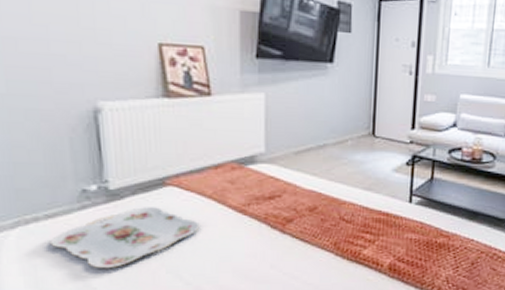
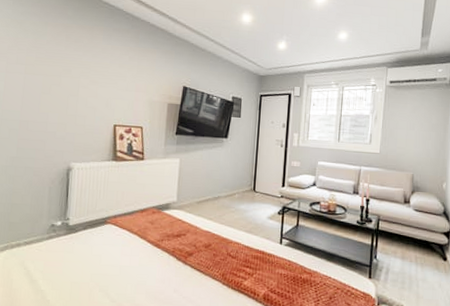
serving tray: present [50,207,200,268] -> none [24,239,126,285]

